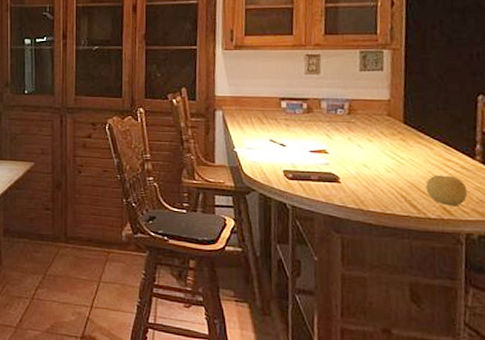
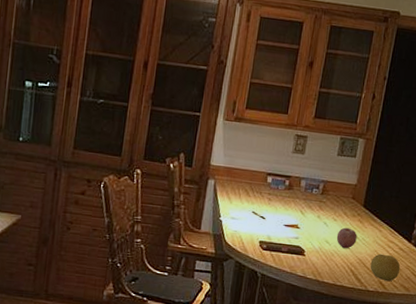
fruit: none [375,148,403,172] -> present [336,227,357,249]

